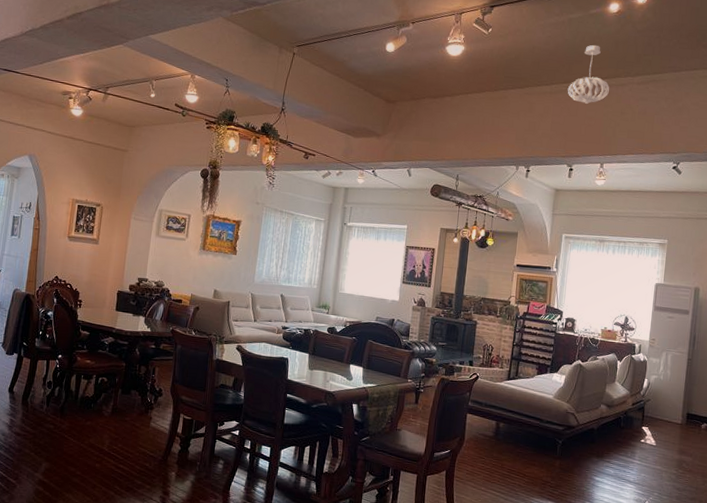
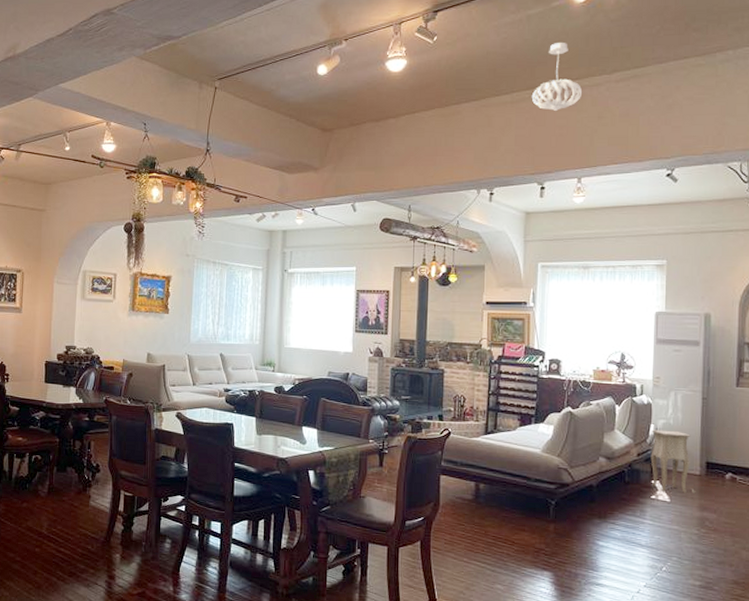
side table: none [642,383,677,439] -> present [650,429,696,493]

